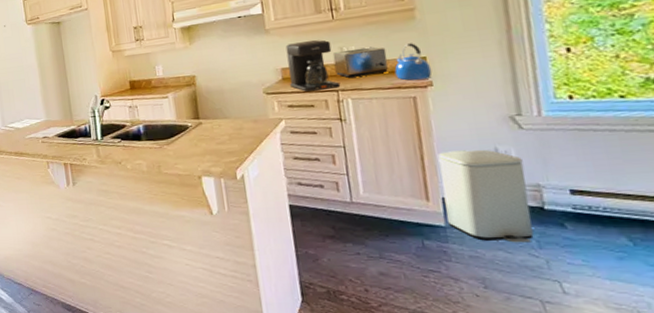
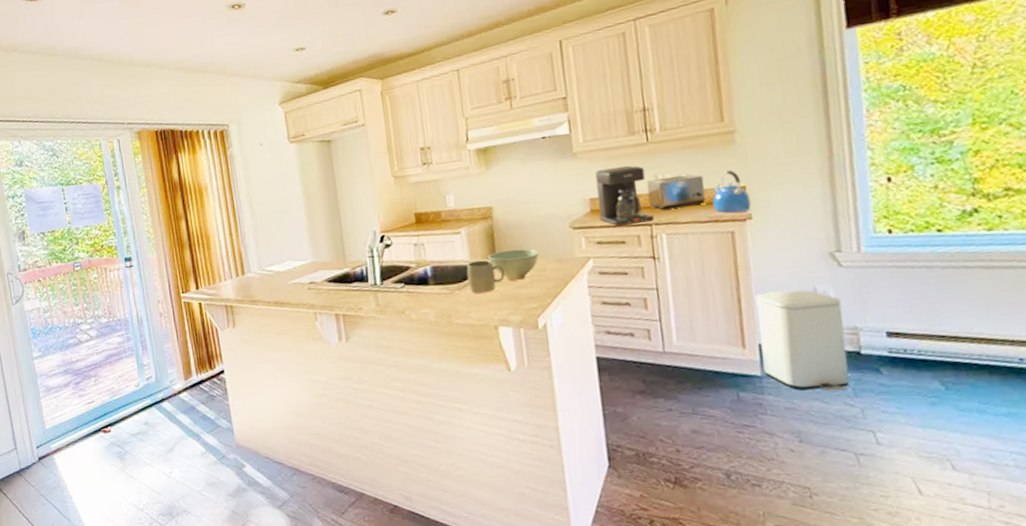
mug: none [173,120,207,149] -> present [466,260,505,294]
bowl: none [192,111,237,139] -> present [488,249,540,282]

